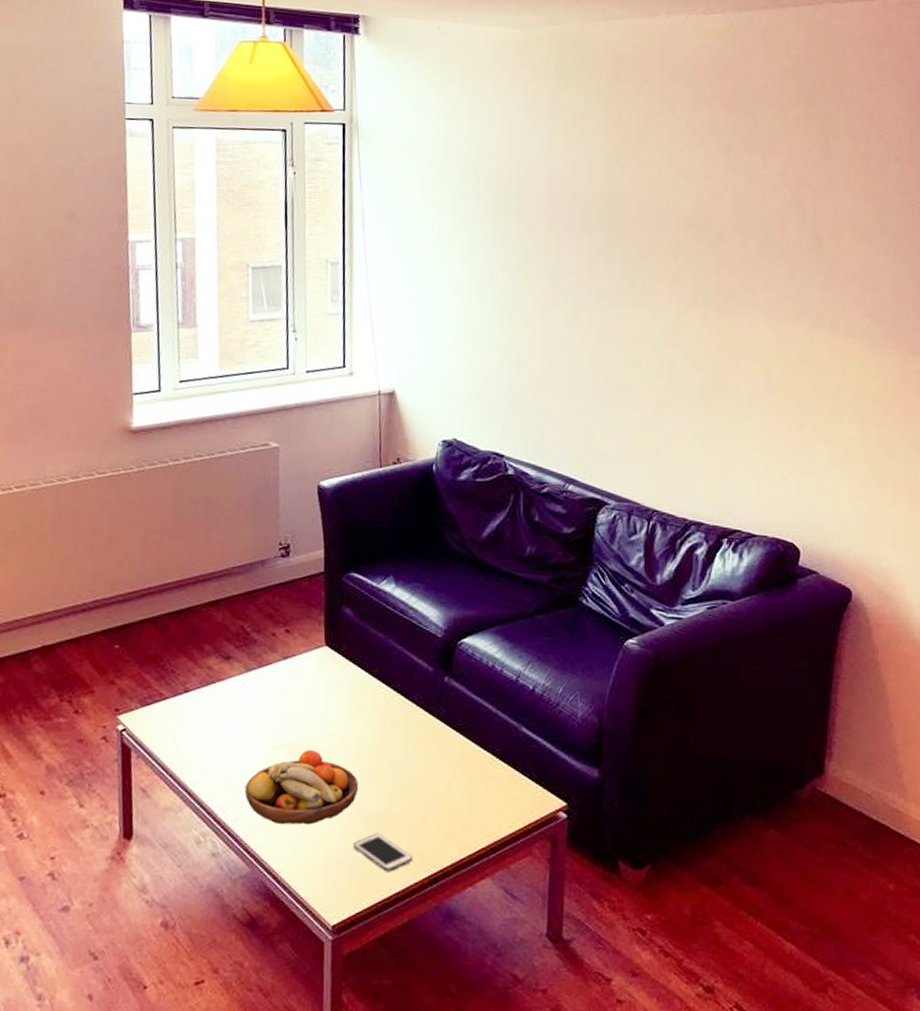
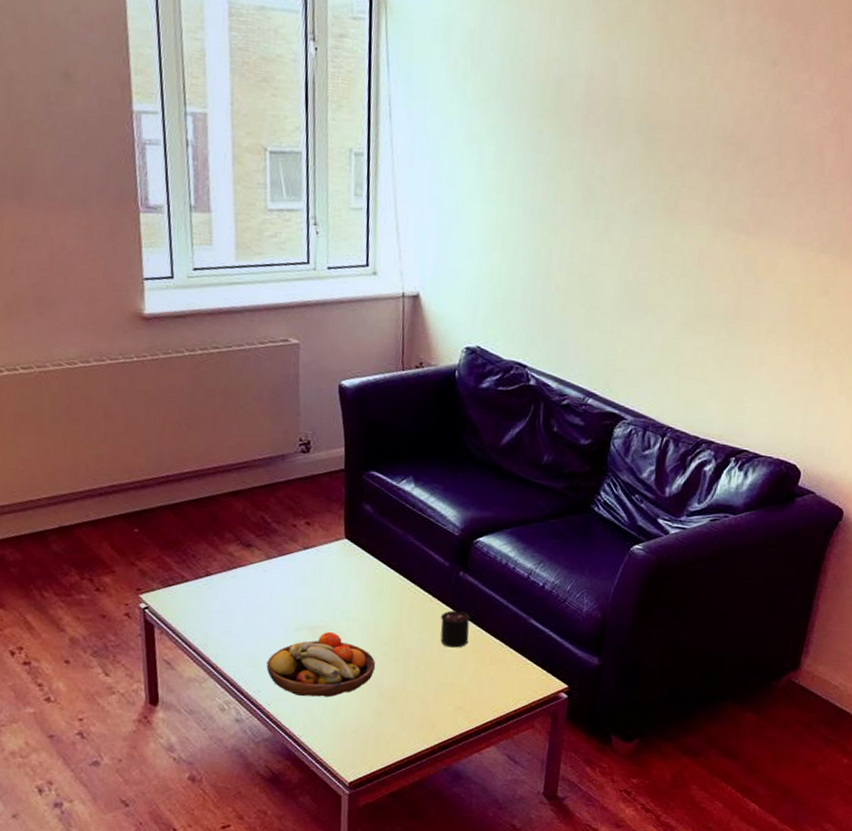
cell phone: present [353,833,414,872] -> none [369,706,426,739]
candle: none [425,718,458,763] -> present [440,608,471,648]

